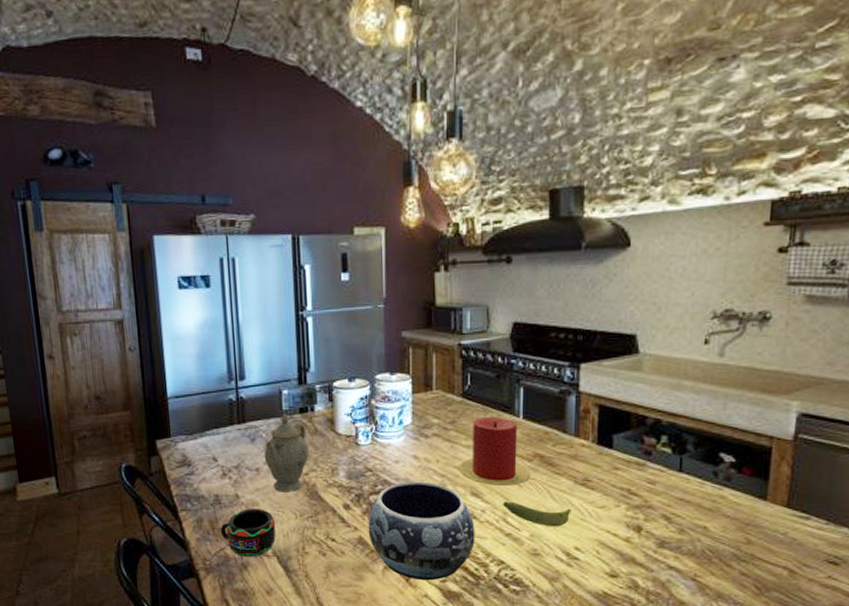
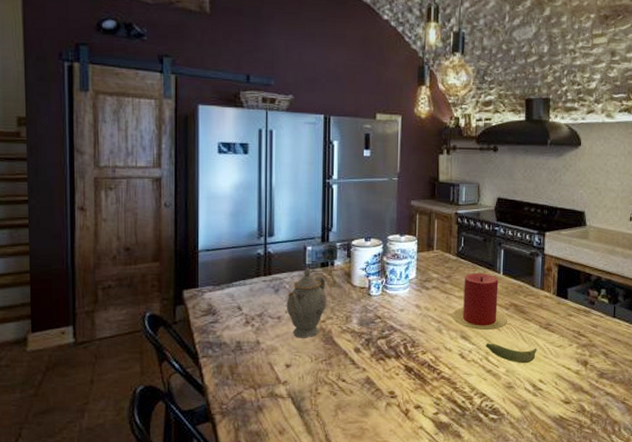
mug: present [220,509,276,557] -> none [239,354,291,400]
decorative bowl: present [368,481,475,581] -> none [375,327,463,414]

